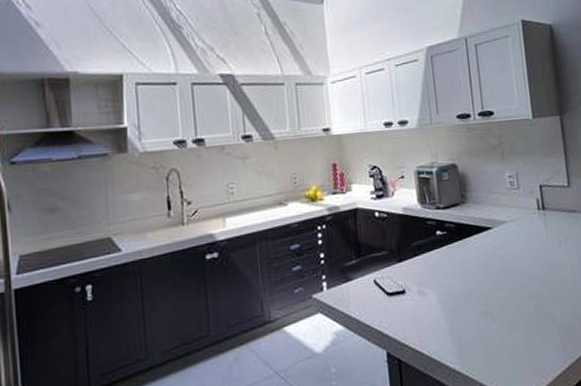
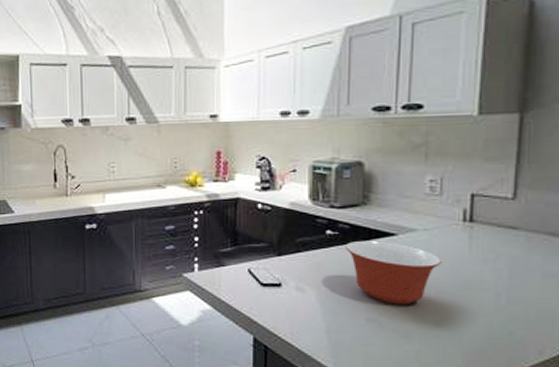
mixing bowl: none [454,235,529,295] -> present [345,240,442,305]

